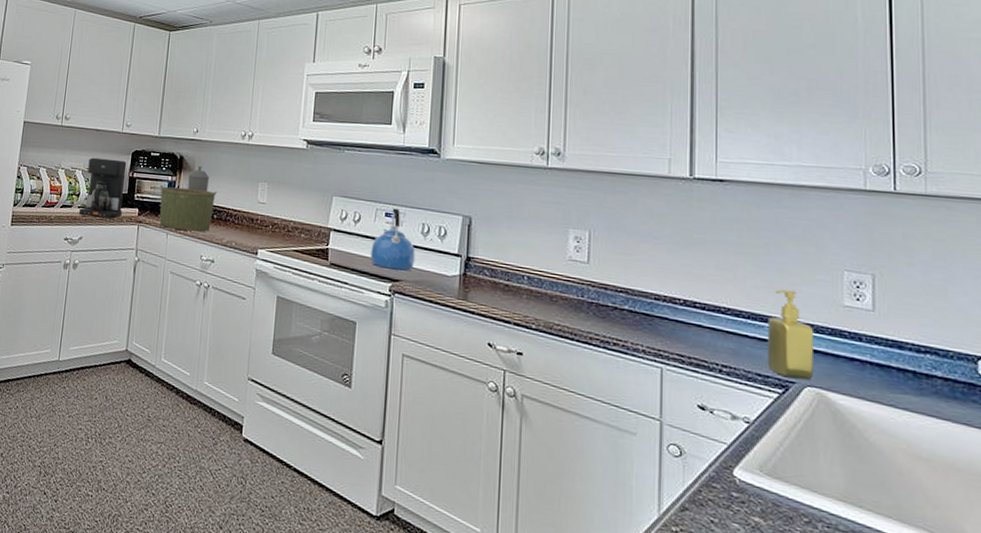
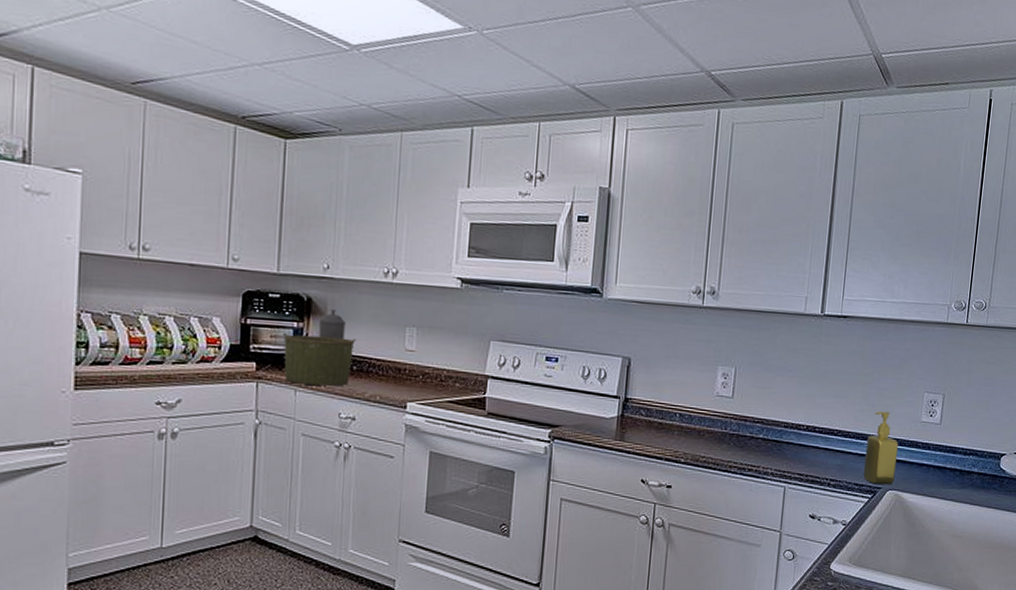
coffee maker: present [78,157,127,220] -> none [173,300,237,377]
kettle: present [370,208,415,271] -> none [530,351,576,416]

